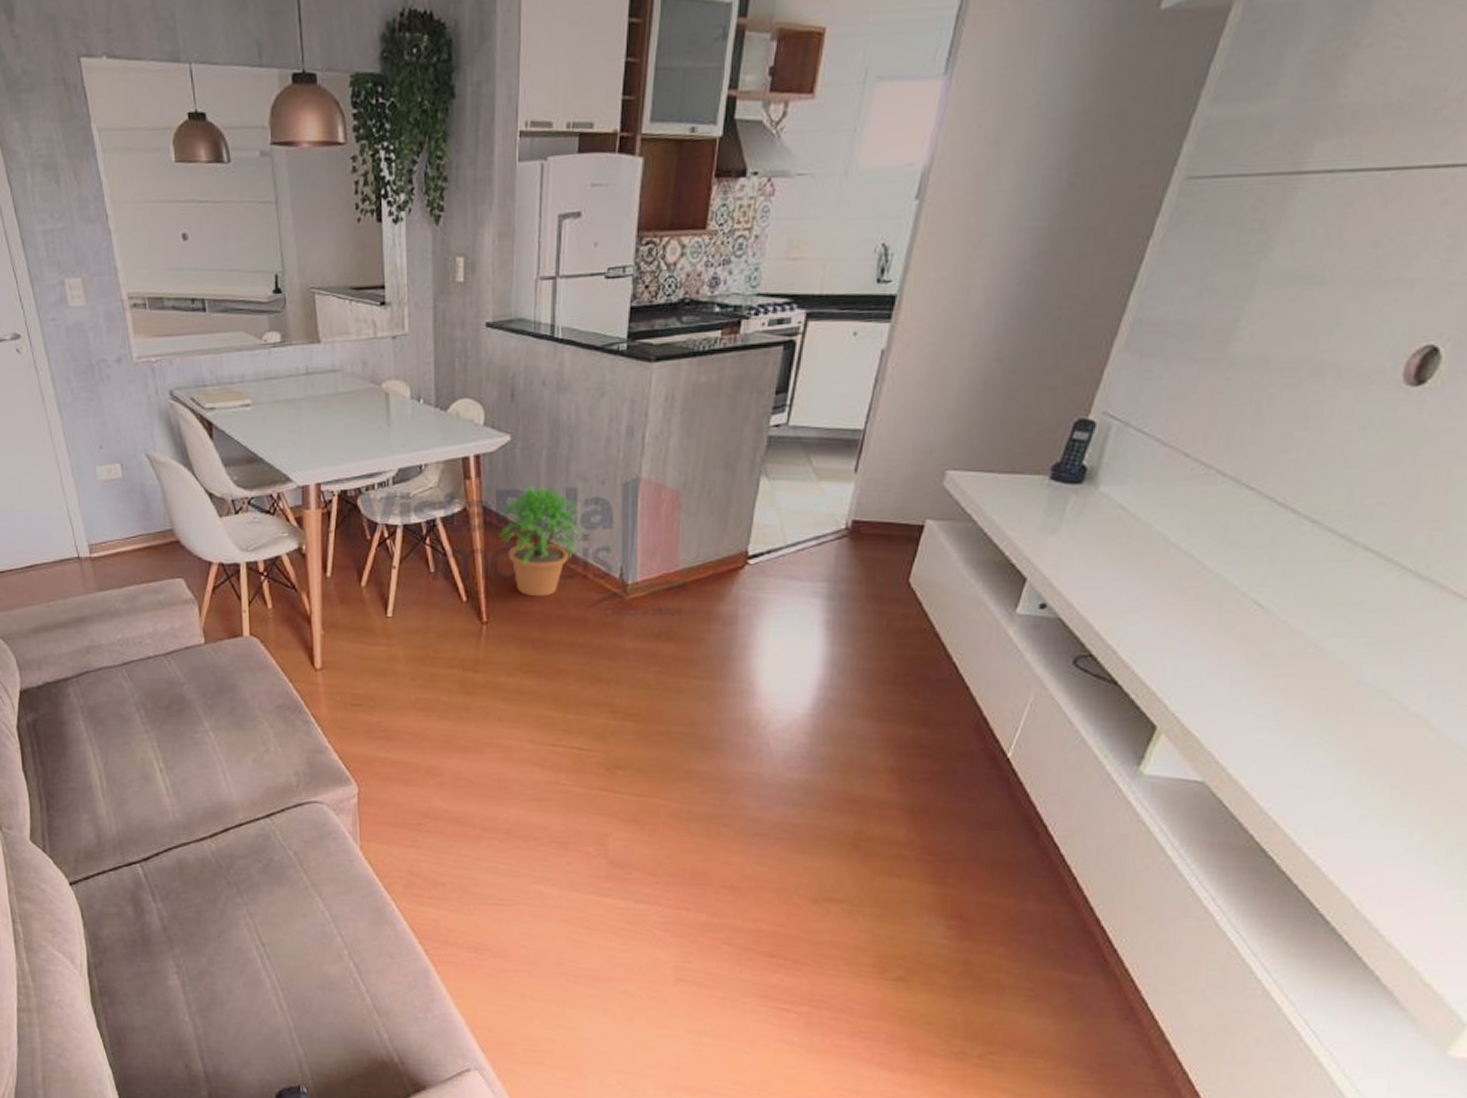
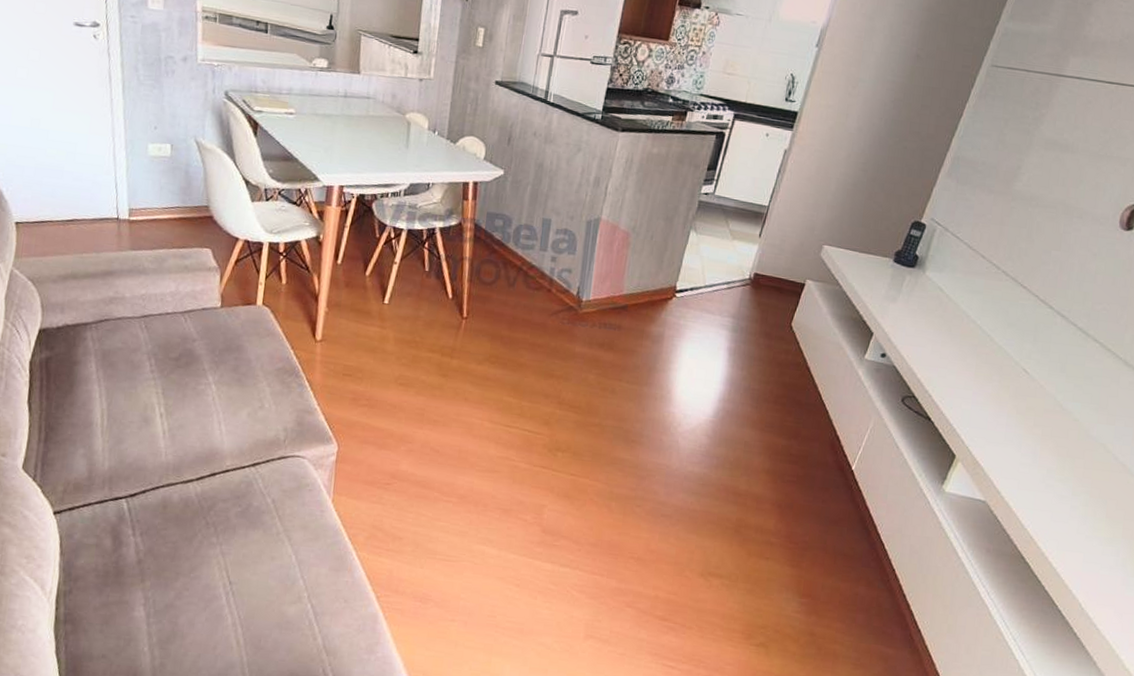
potted plant: present [499,485,586,597] -> none [485,212,555,303]

